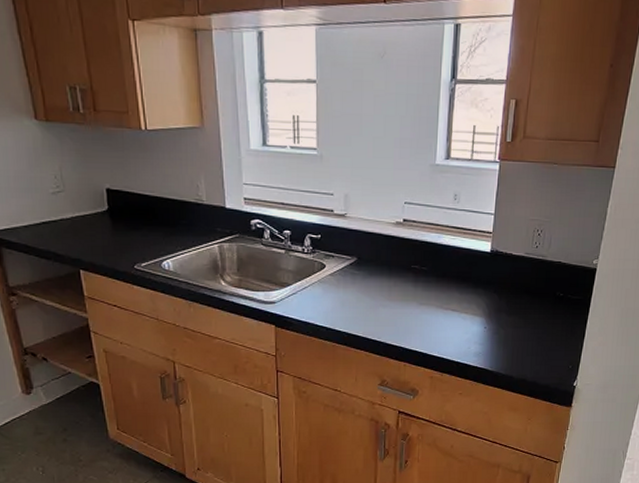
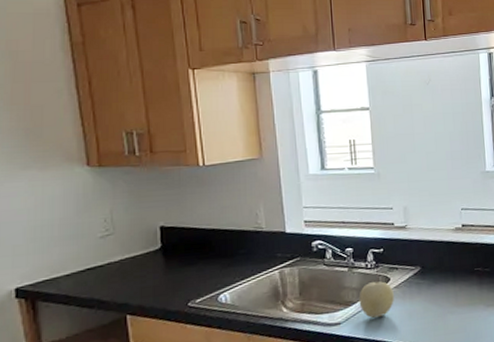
fruit: none [294,267,328,301] -> present [359,281,394,318]

